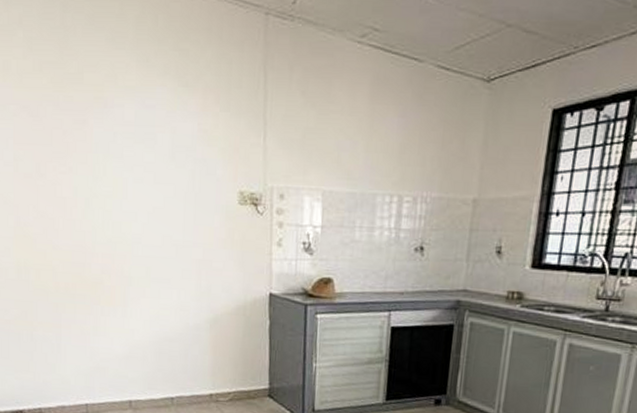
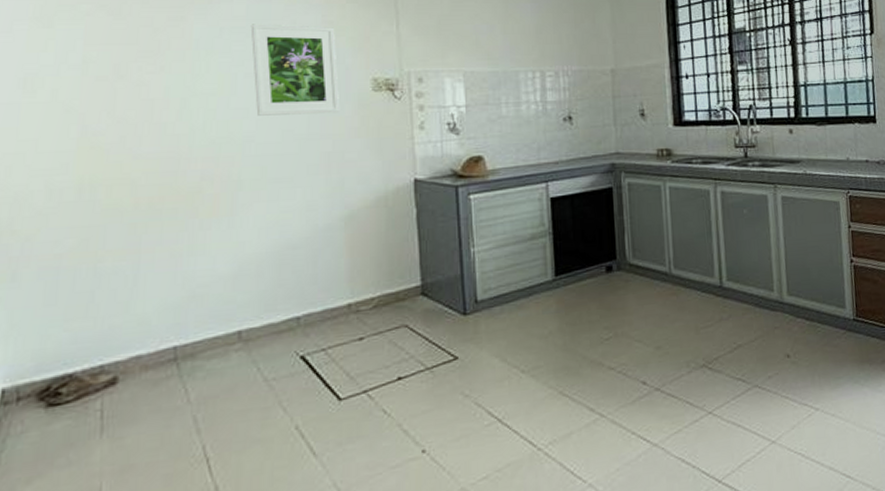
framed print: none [138,130,211,224] -> present [250,24,340,116]

